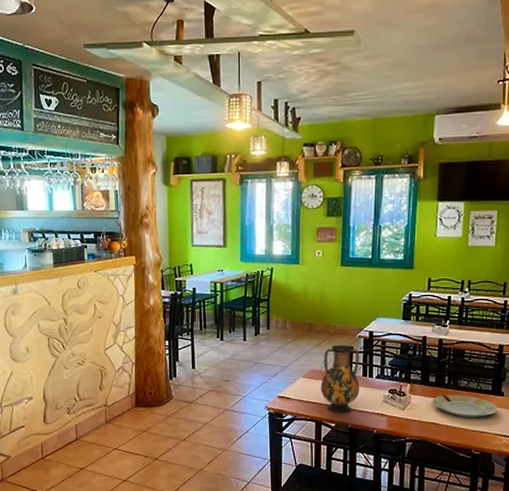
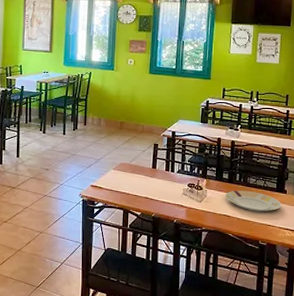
vase: present [320,344,360,413] -> none [128,141,164,203]

